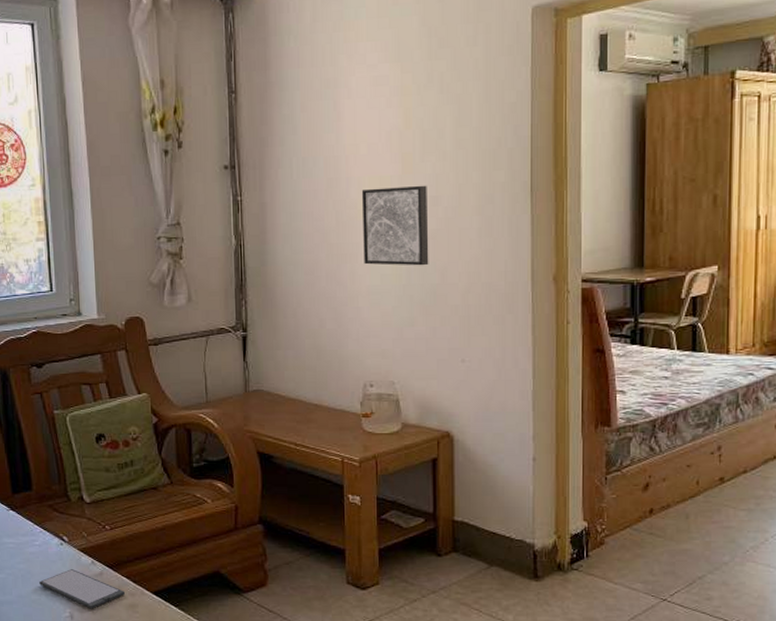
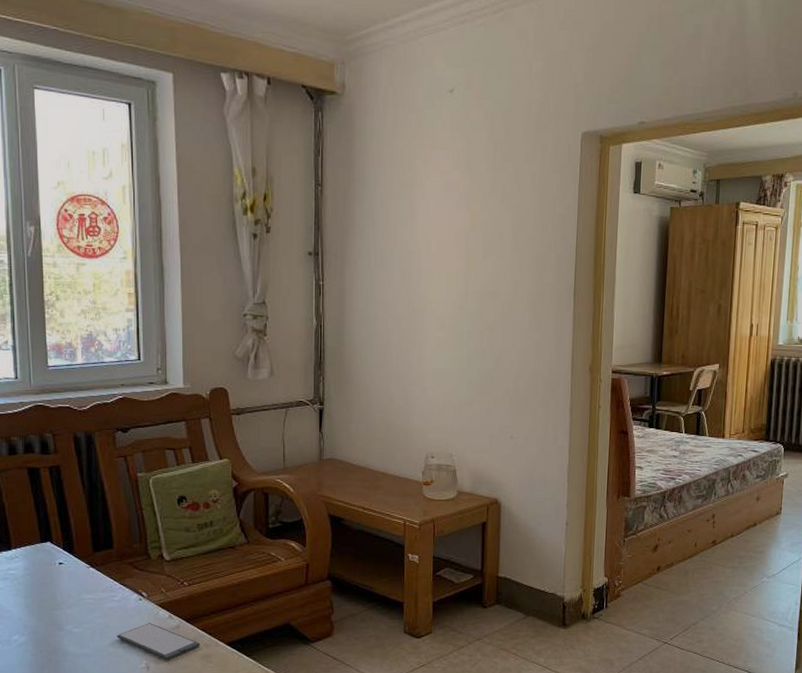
wall art: present [361,185,429,266] -> none [430,281,488,353]

